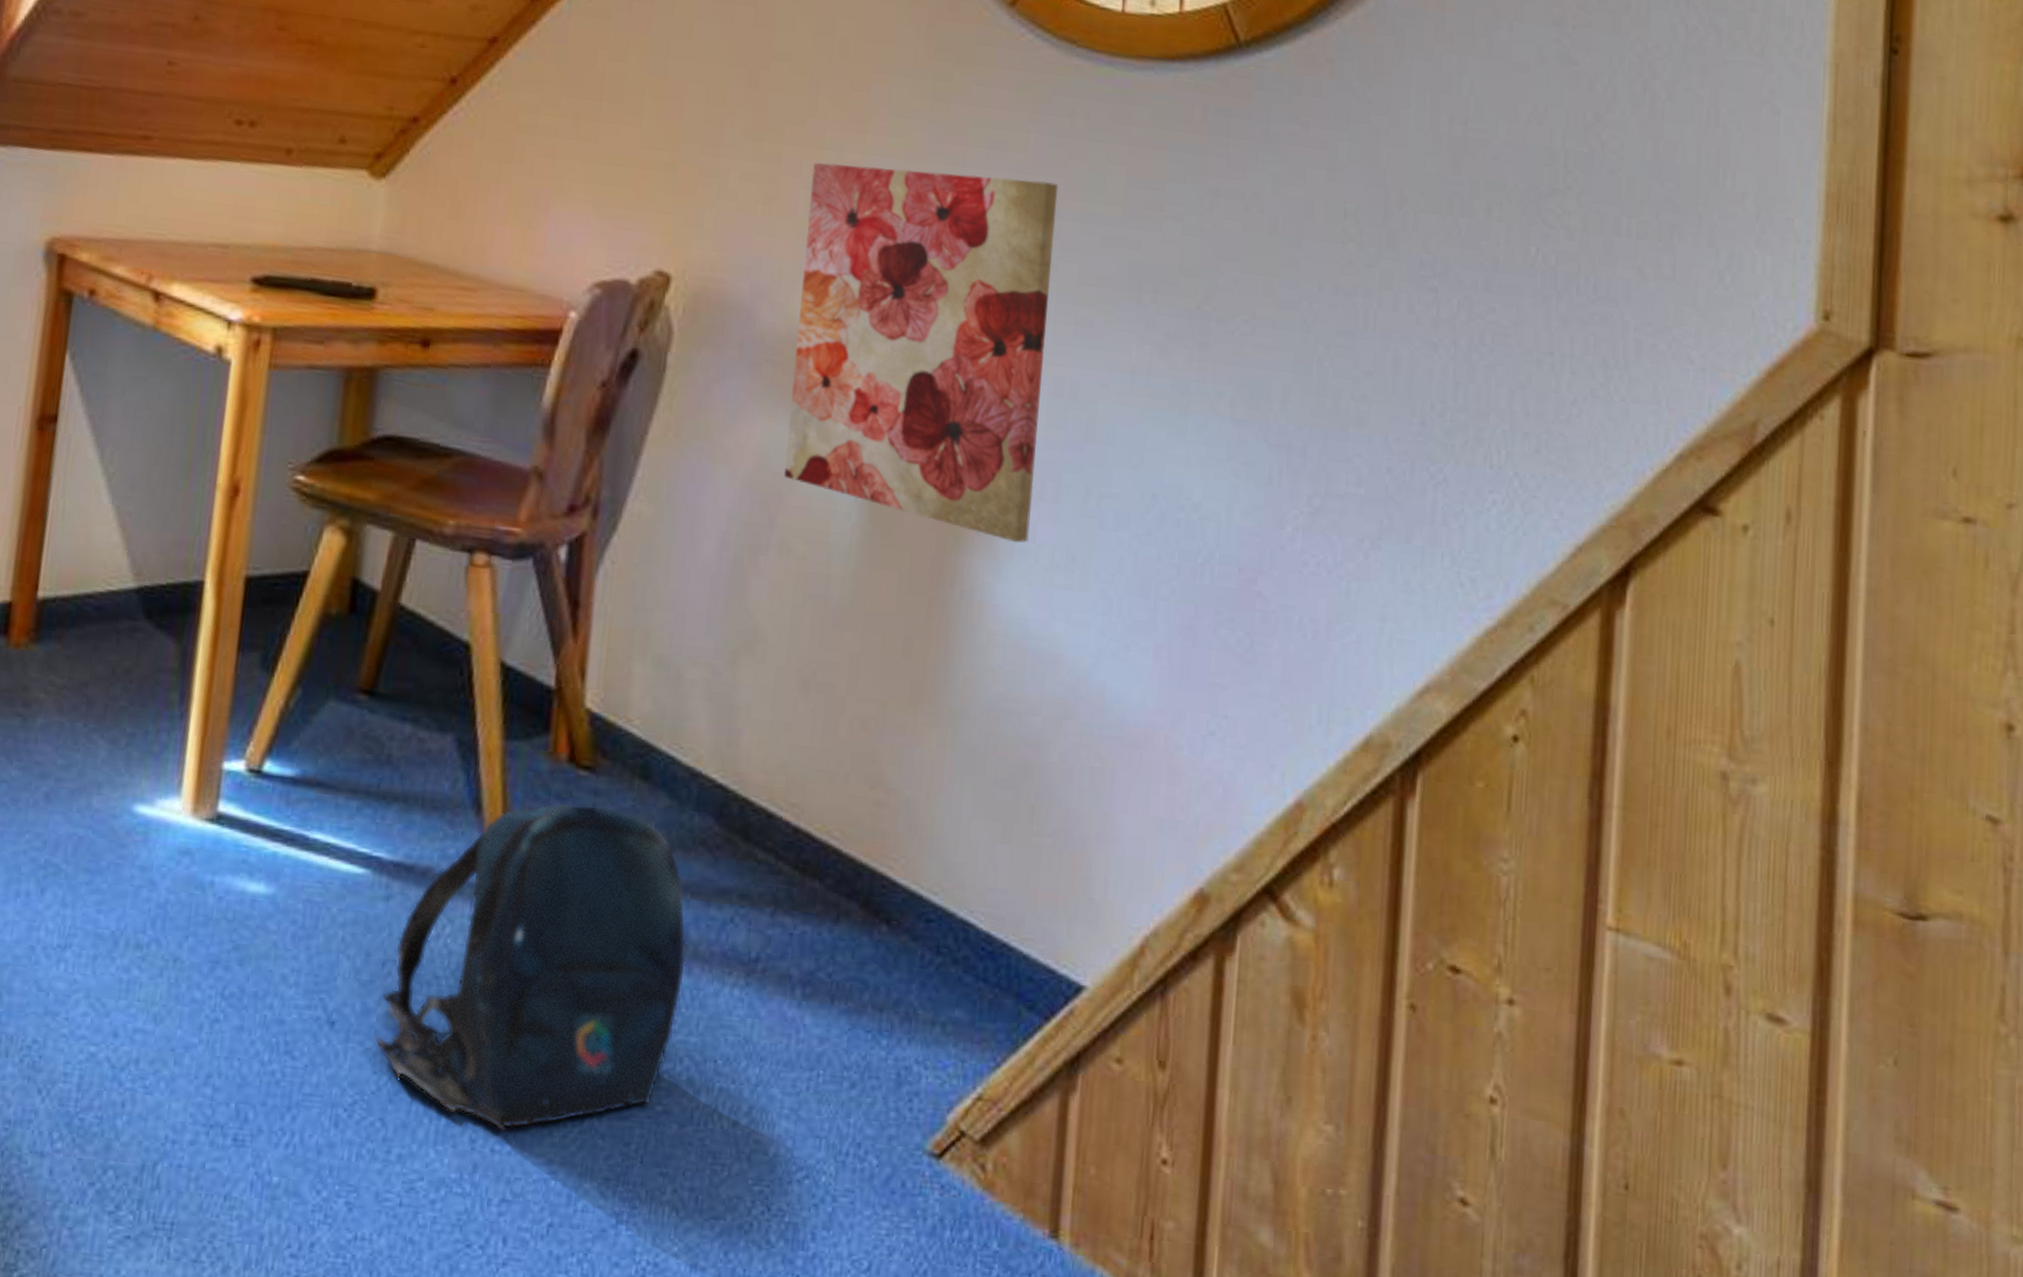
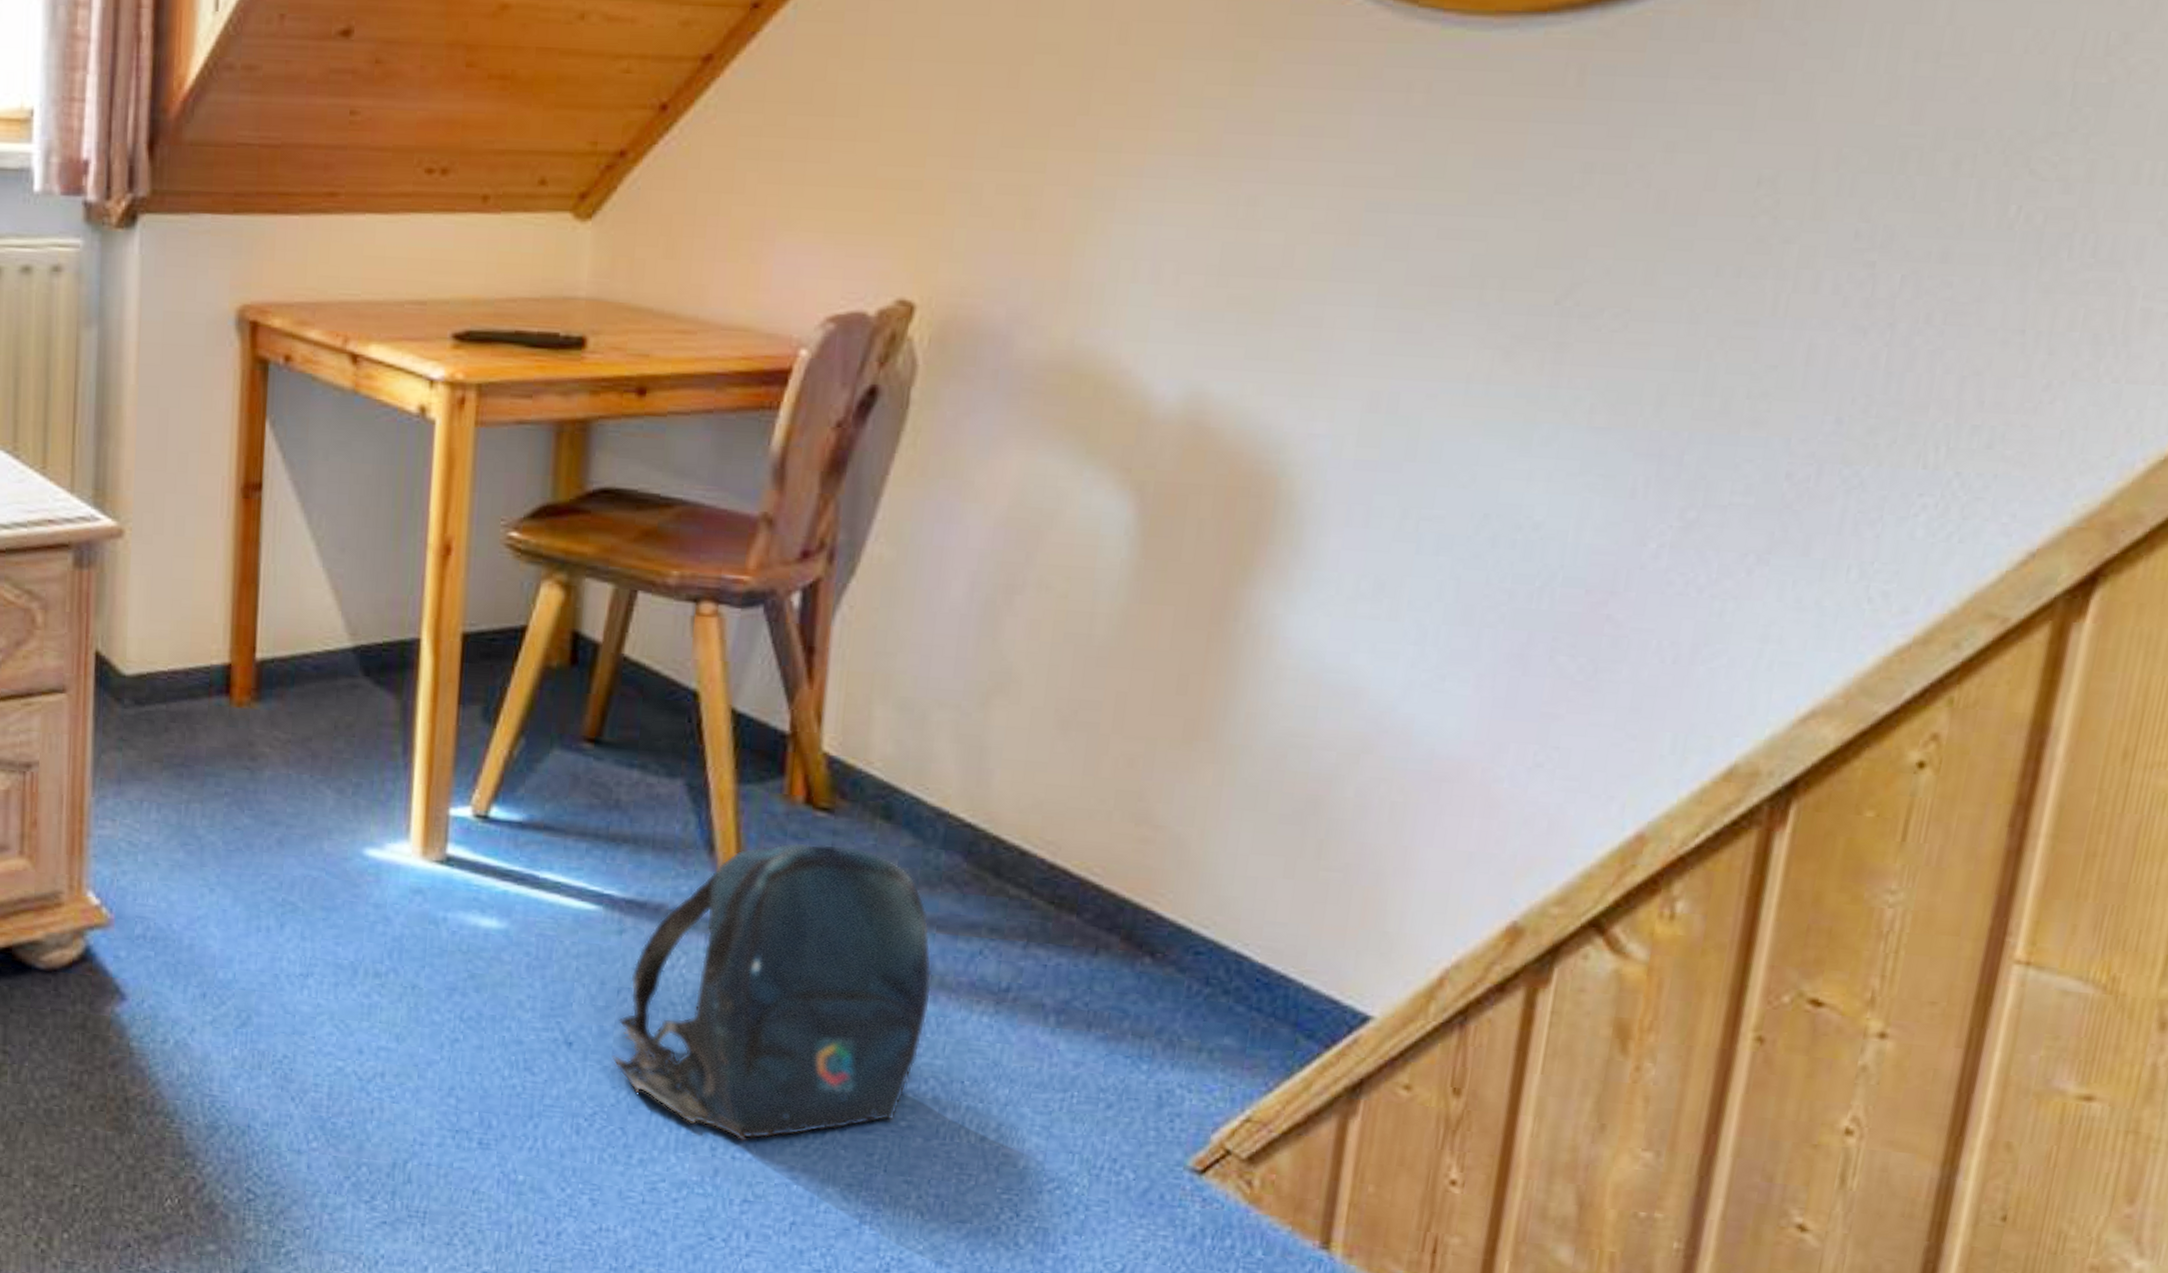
wall art: present [784,162,1059,543] -> none [1044,166,1387,572]

